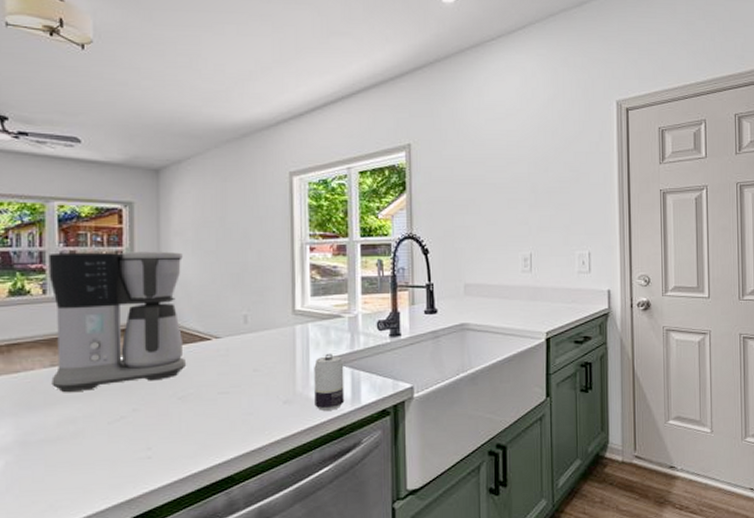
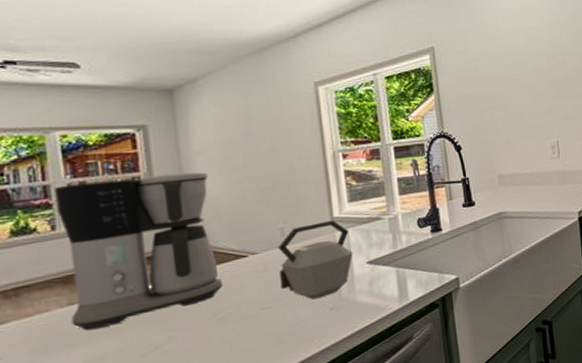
kettle: none [239,312,311,391] -> present [277,220,353,300]
beverage can: present [314,353,345,411] -> none [358,255,392,313]

